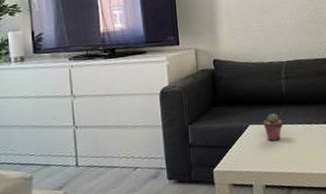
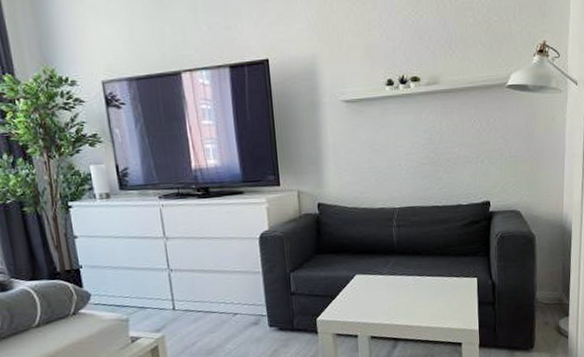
potted succulent: present [263,113,283,142] -> none [371,263,393,293]

